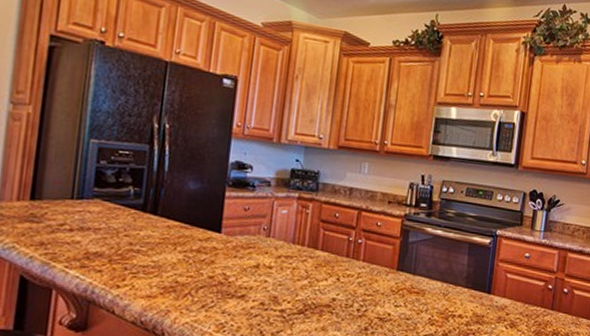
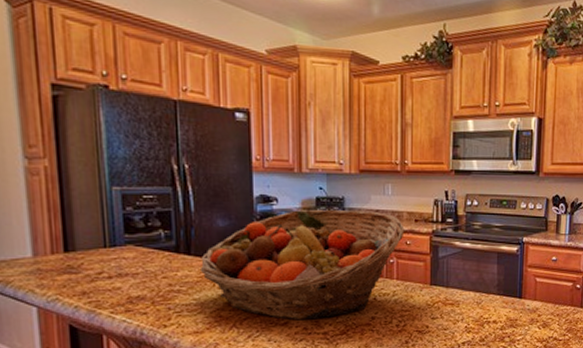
fruit basket: none [163,180,377,295] -> present [199,209,405,320]

